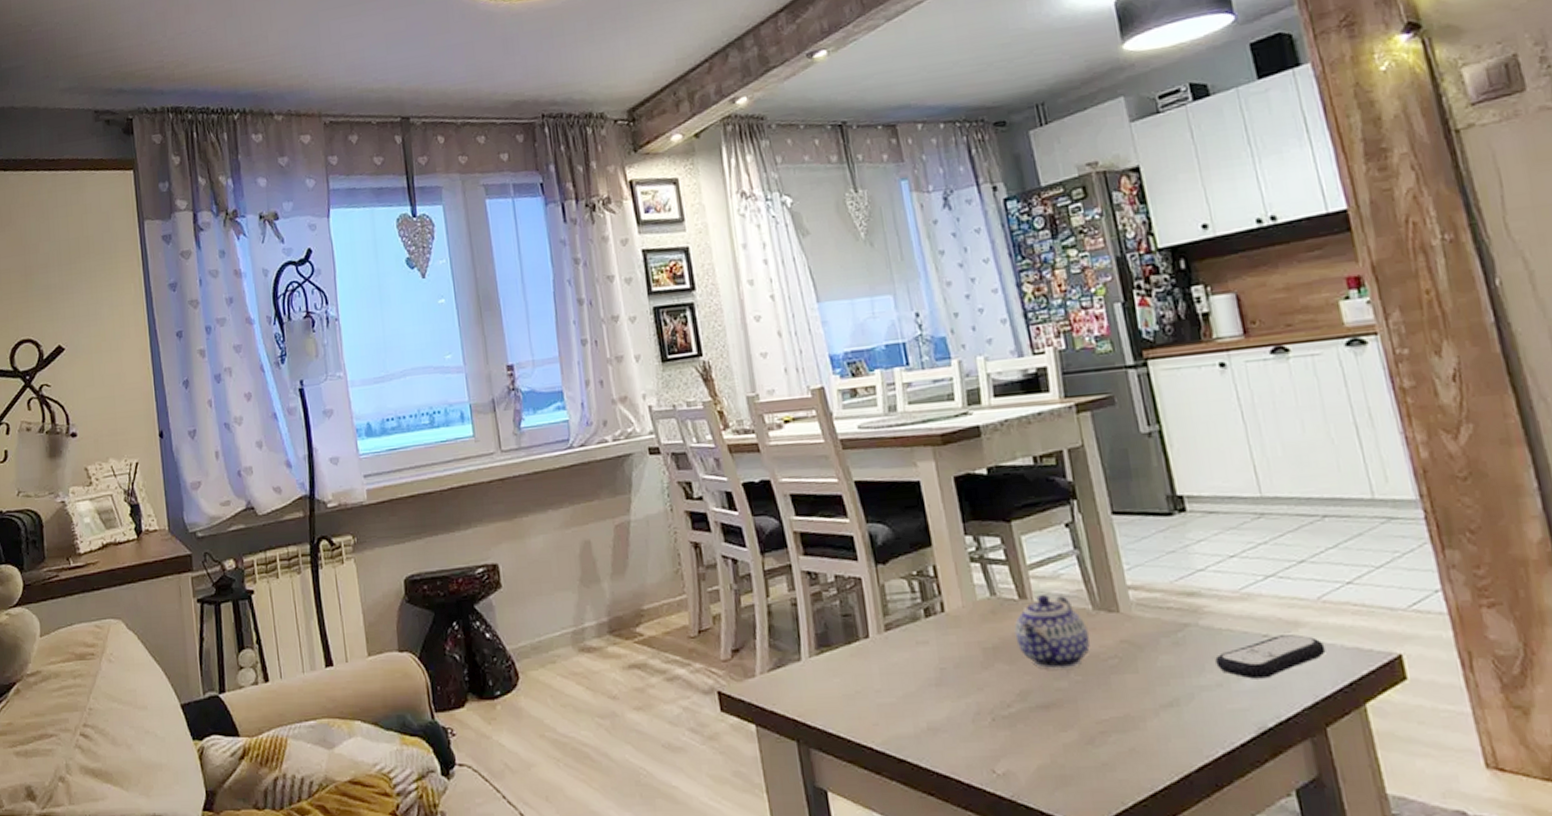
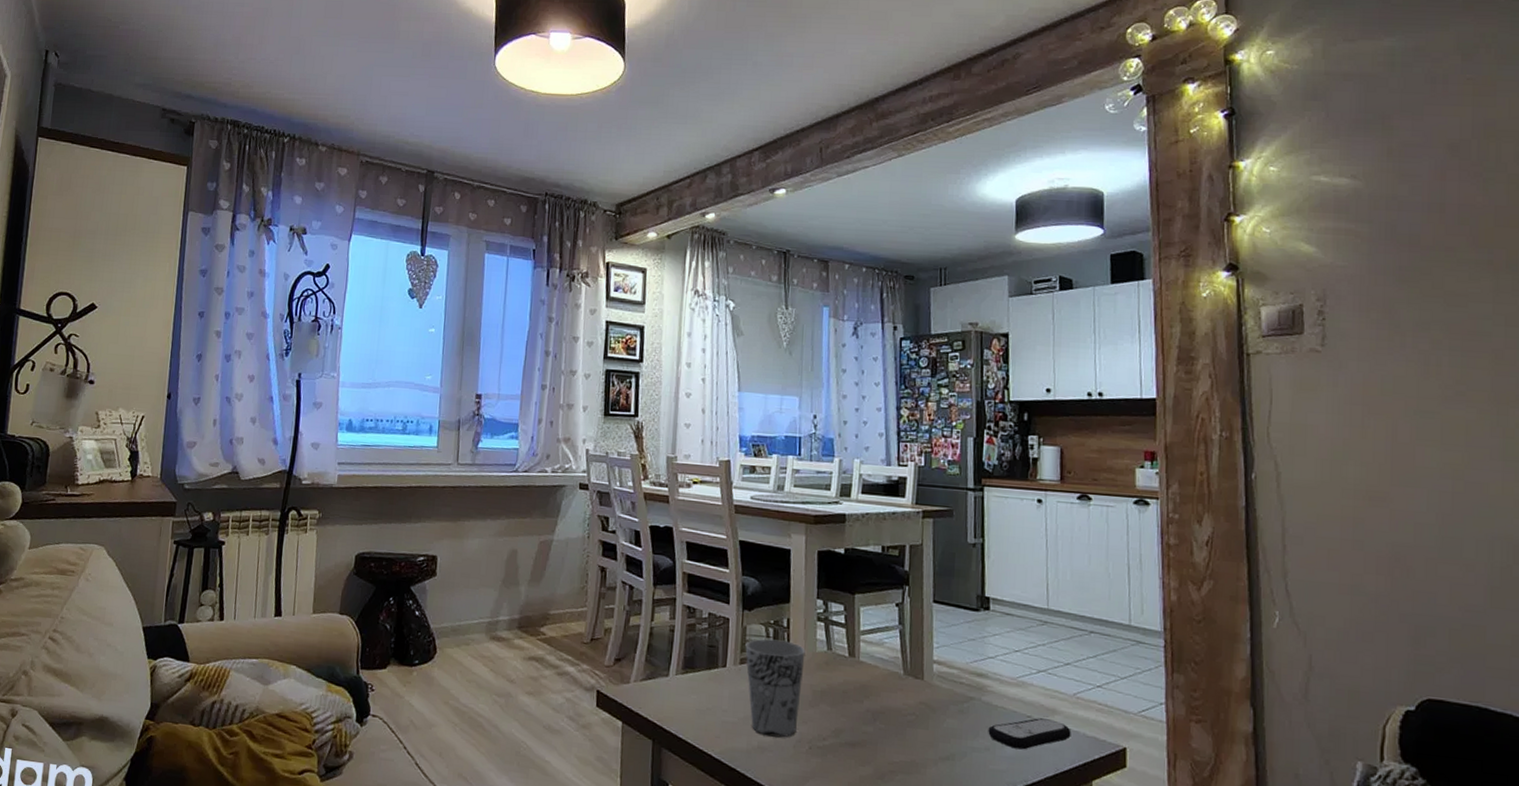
cup: none [887,593,972,714] -> present [745,638,806,738]
teapot: present [1014,595,1090,669] -> none [840,656,897,718]

